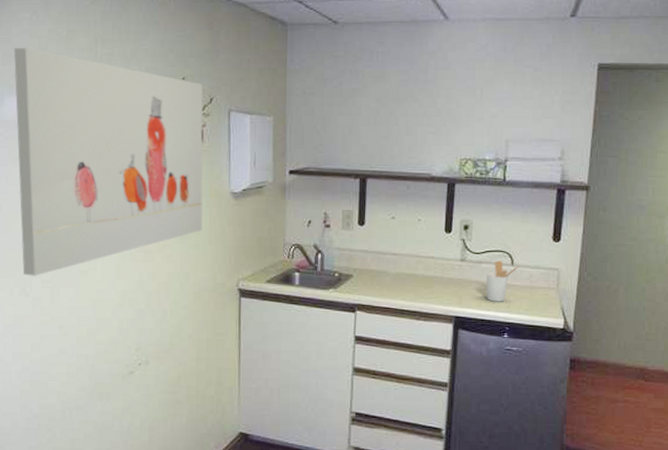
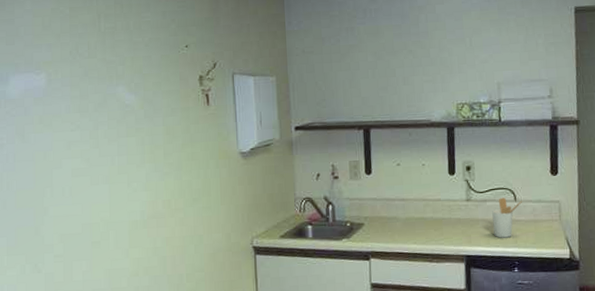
wall art: present [13,47,204,276] -> none [17,27,214,252]

